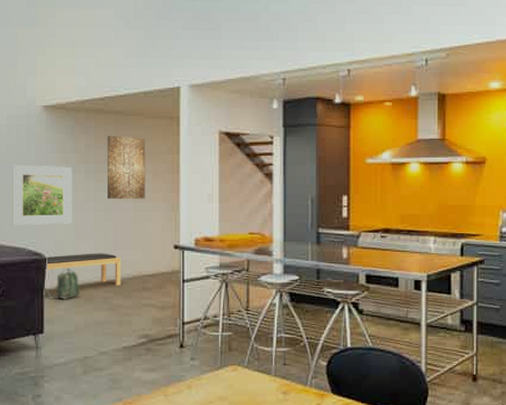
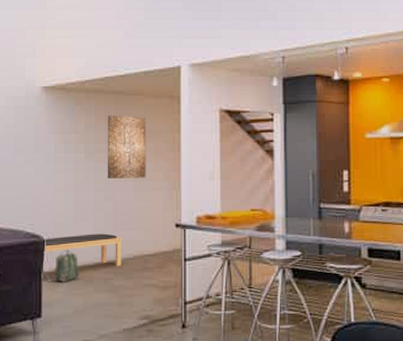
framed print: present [12,164,72,226] -> none [10,146,72,208]

